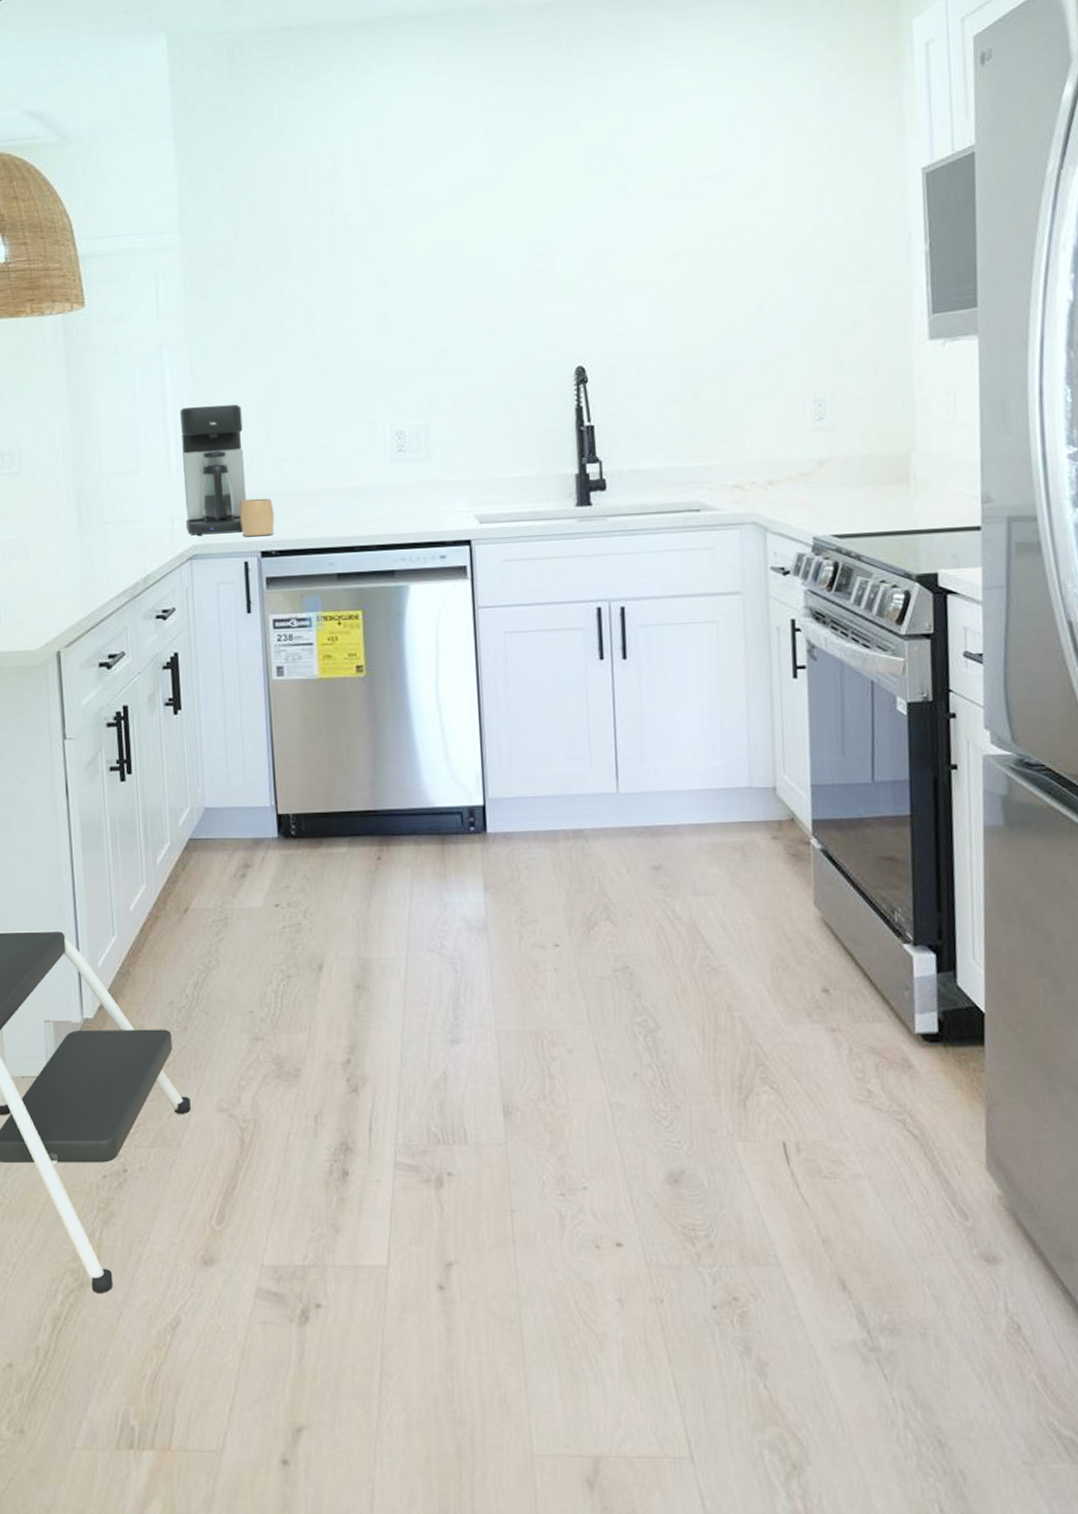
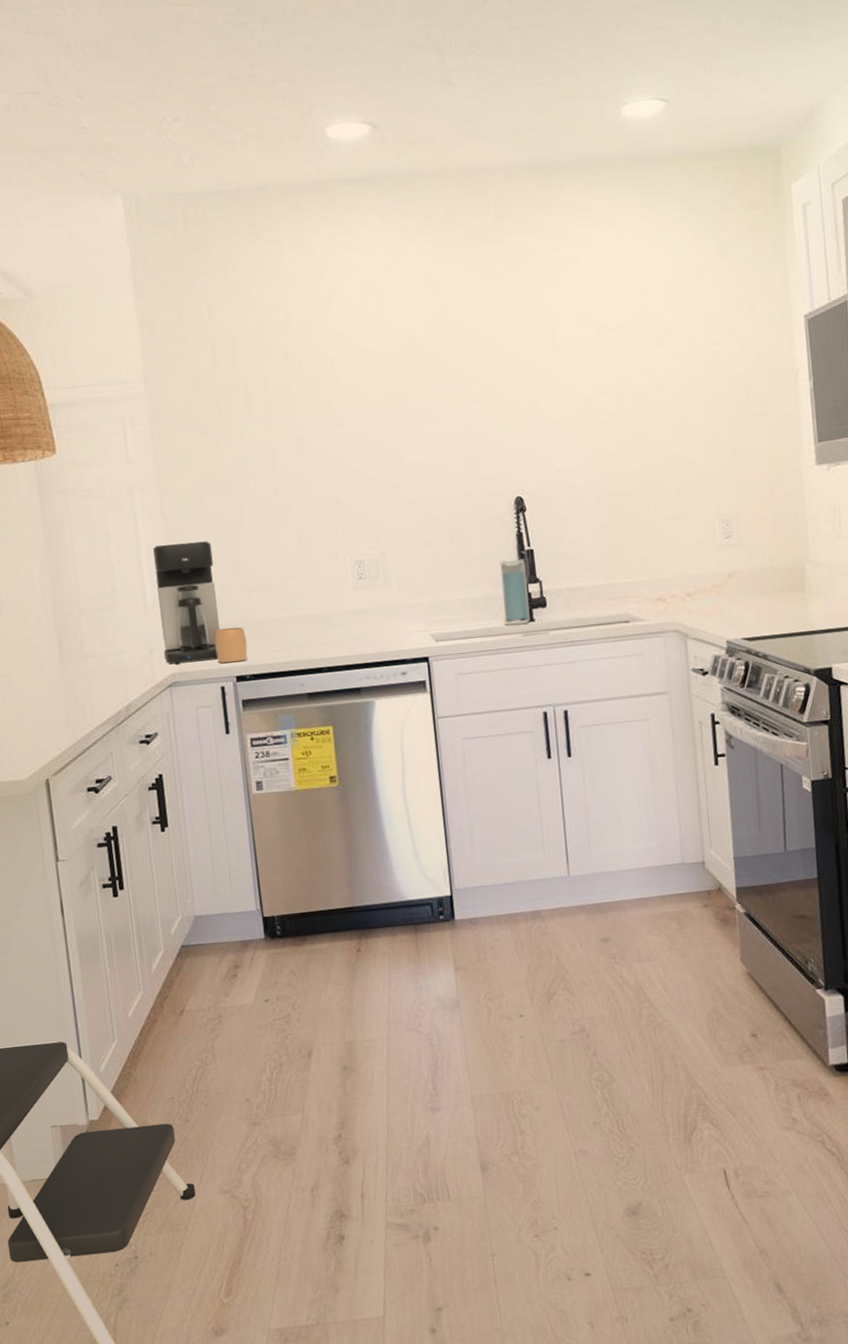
soap dispenser: none [555,435,587,509] -> present [499,559,531,626]

